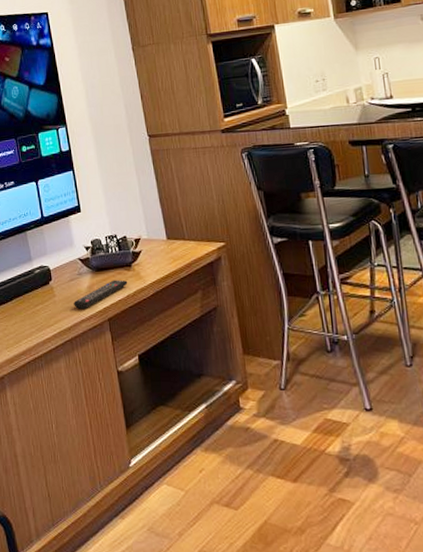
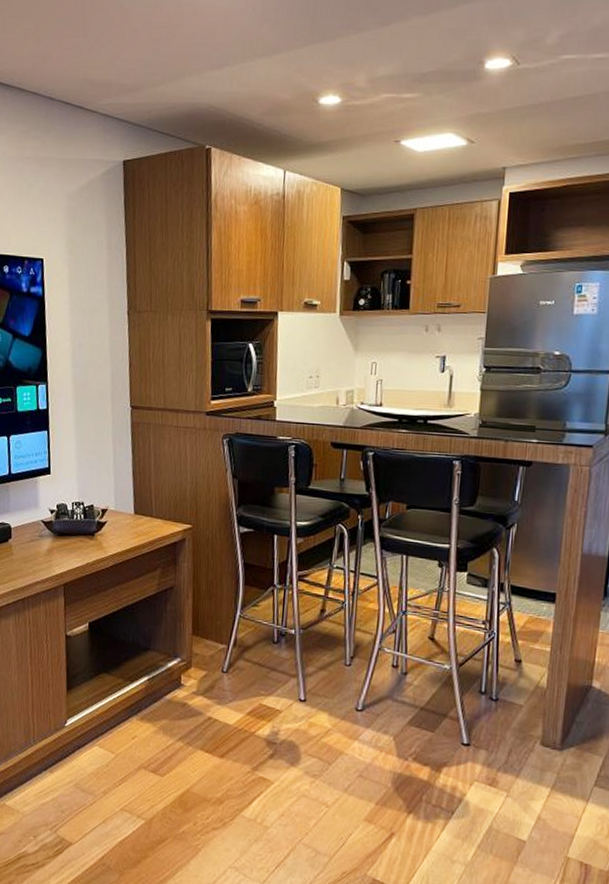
remote control: present [74,279,128,310] -> none [31,546,89,572]

